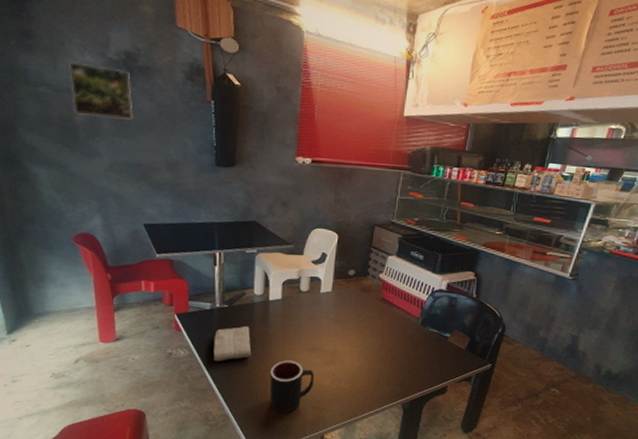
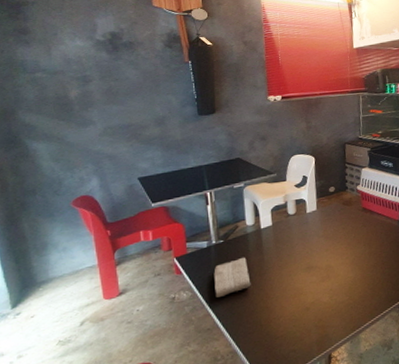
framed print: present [69,61,133,120] -> none [62,48,121,91]
mug: present [270,360,314,413] -> none [271,283,314,338]

